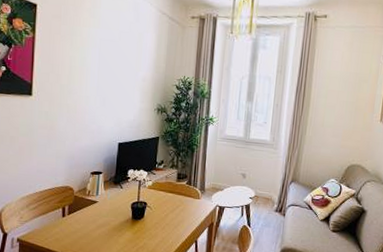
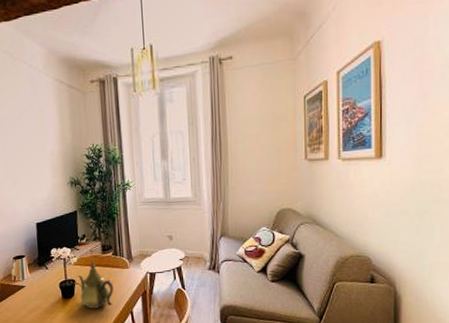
teapot: none [149,186,183,233] -> present [78,260,114,309]

